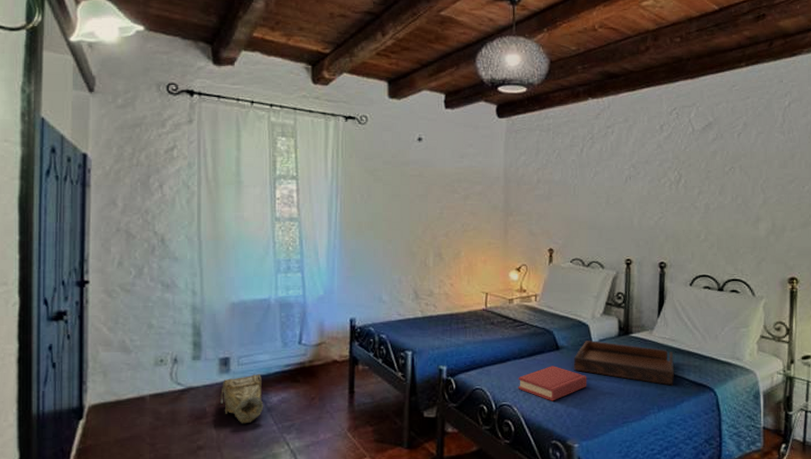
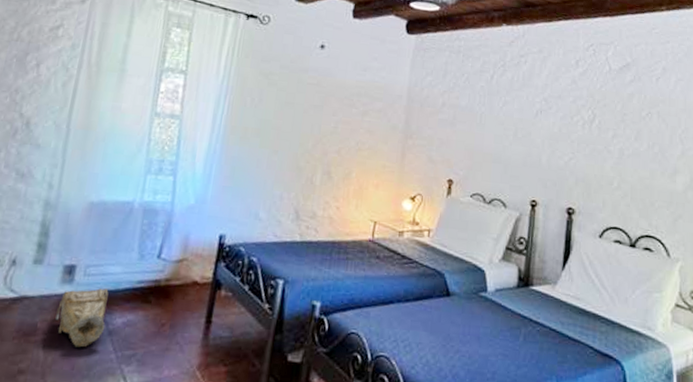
hardback book: present [518,366,587,401] -> none [399,314,479,358]
serving tray: present [573,340,675,386] -> none [463,287,578,353]

